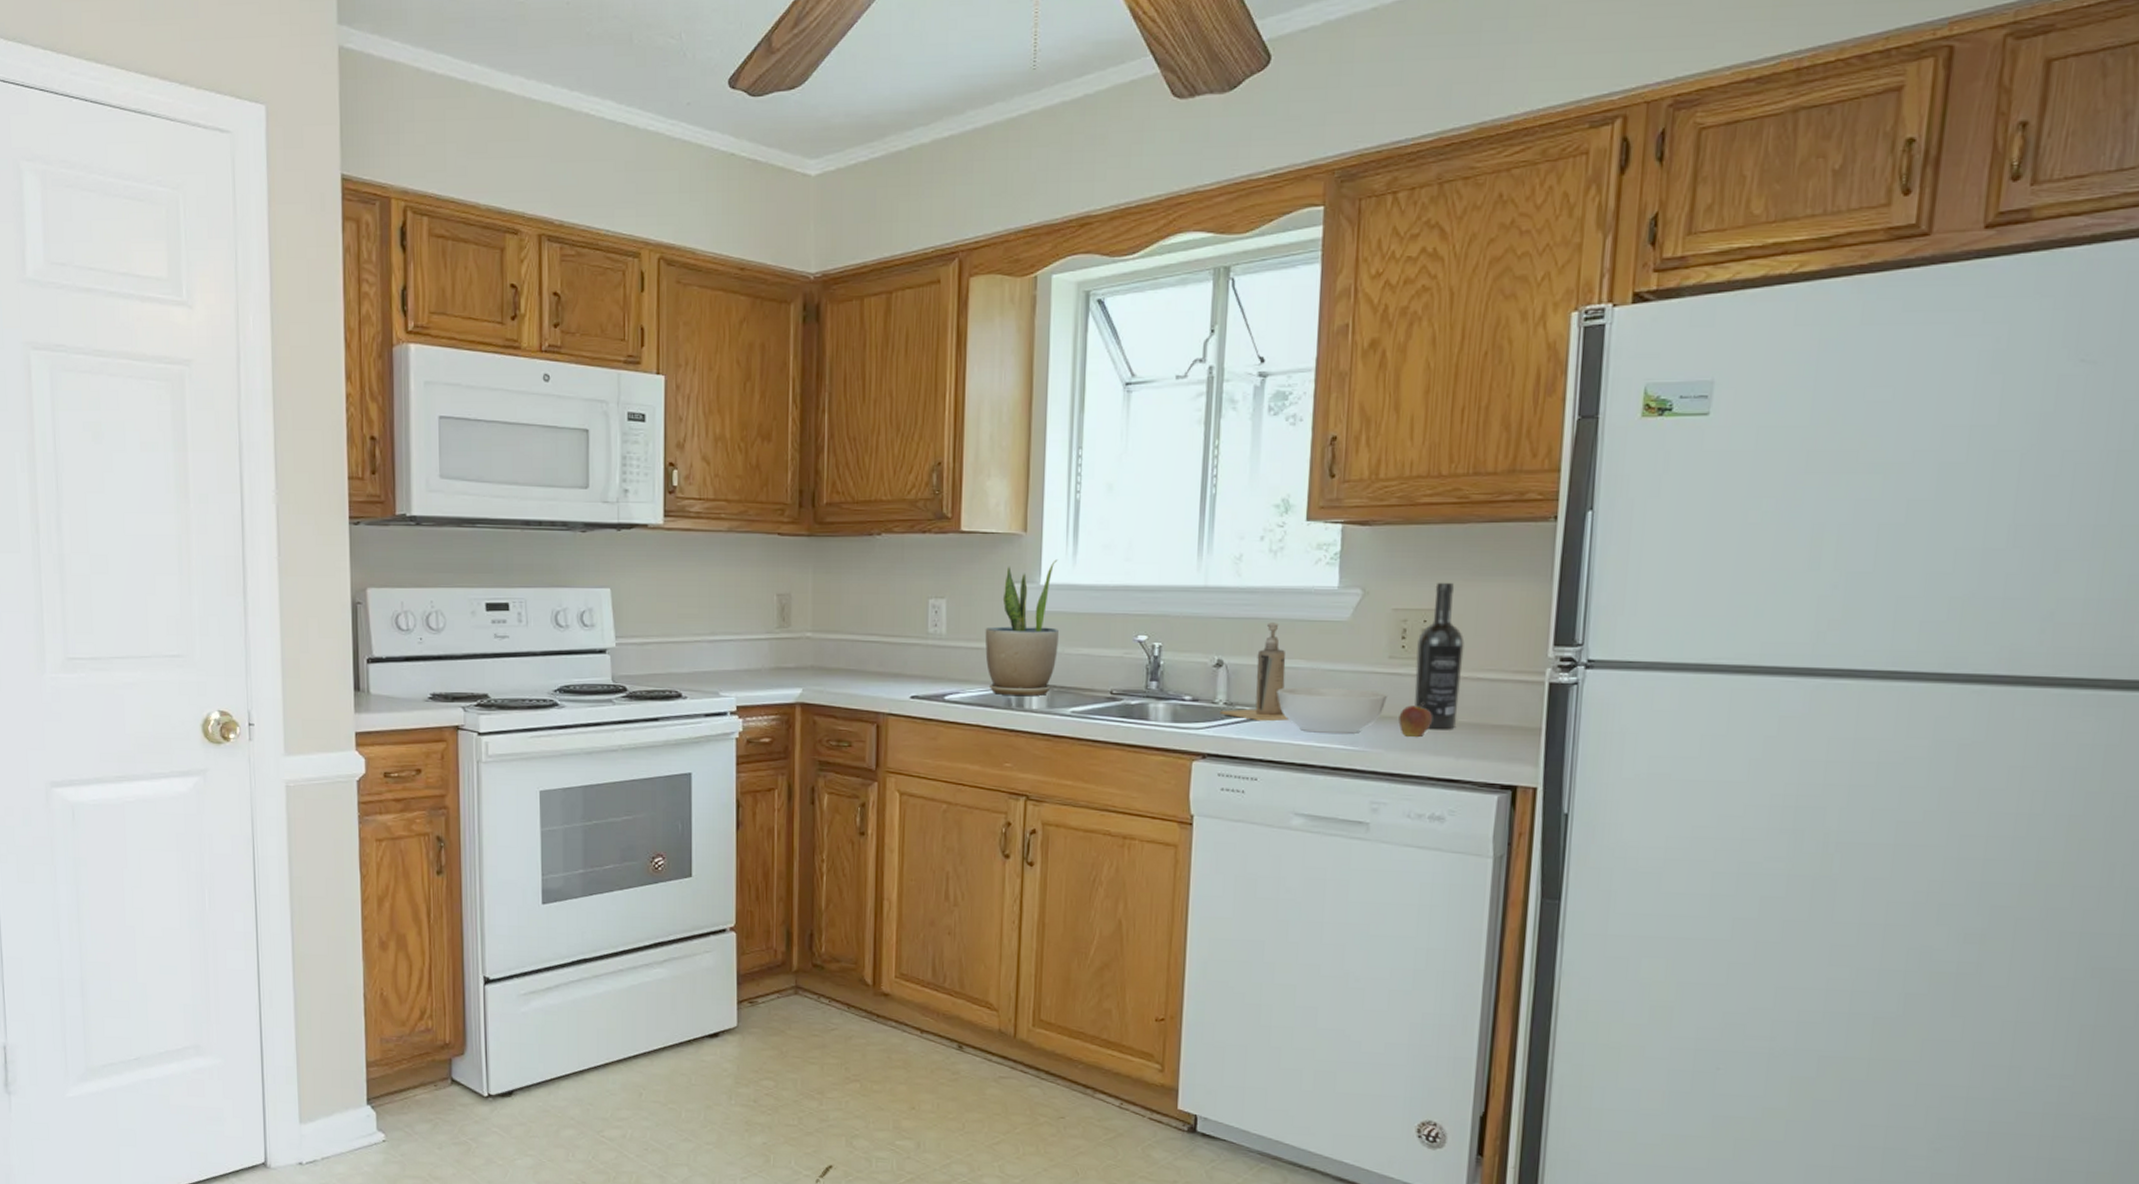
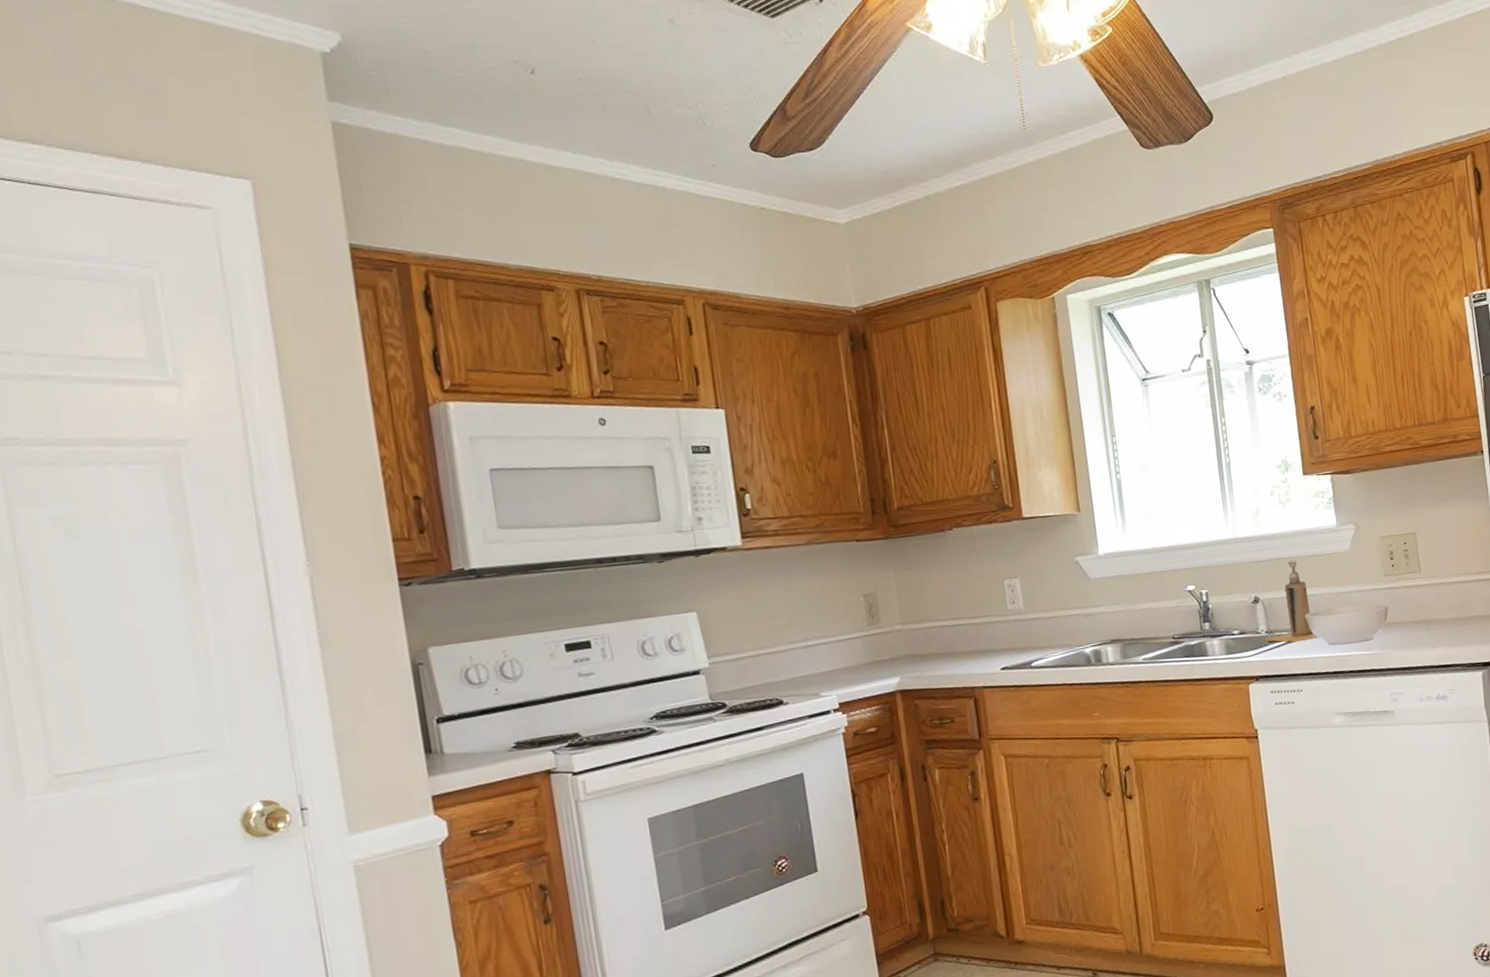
potted plant: present [985,559,1059,696] -> none [1057,531,1123,654]
fruit: present [1398,701,1433,738] -> none [1399,606,1425,637]
wine bottle: present [1414,582,1465,730] -> none [1402,510,1442,628]

